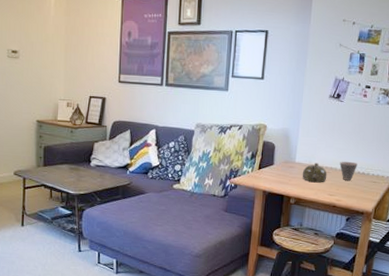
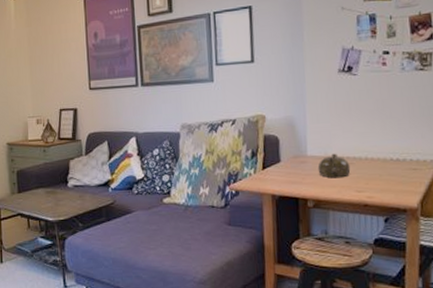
cup: present [340,161,358,181] -> none [364,147,388,171]

